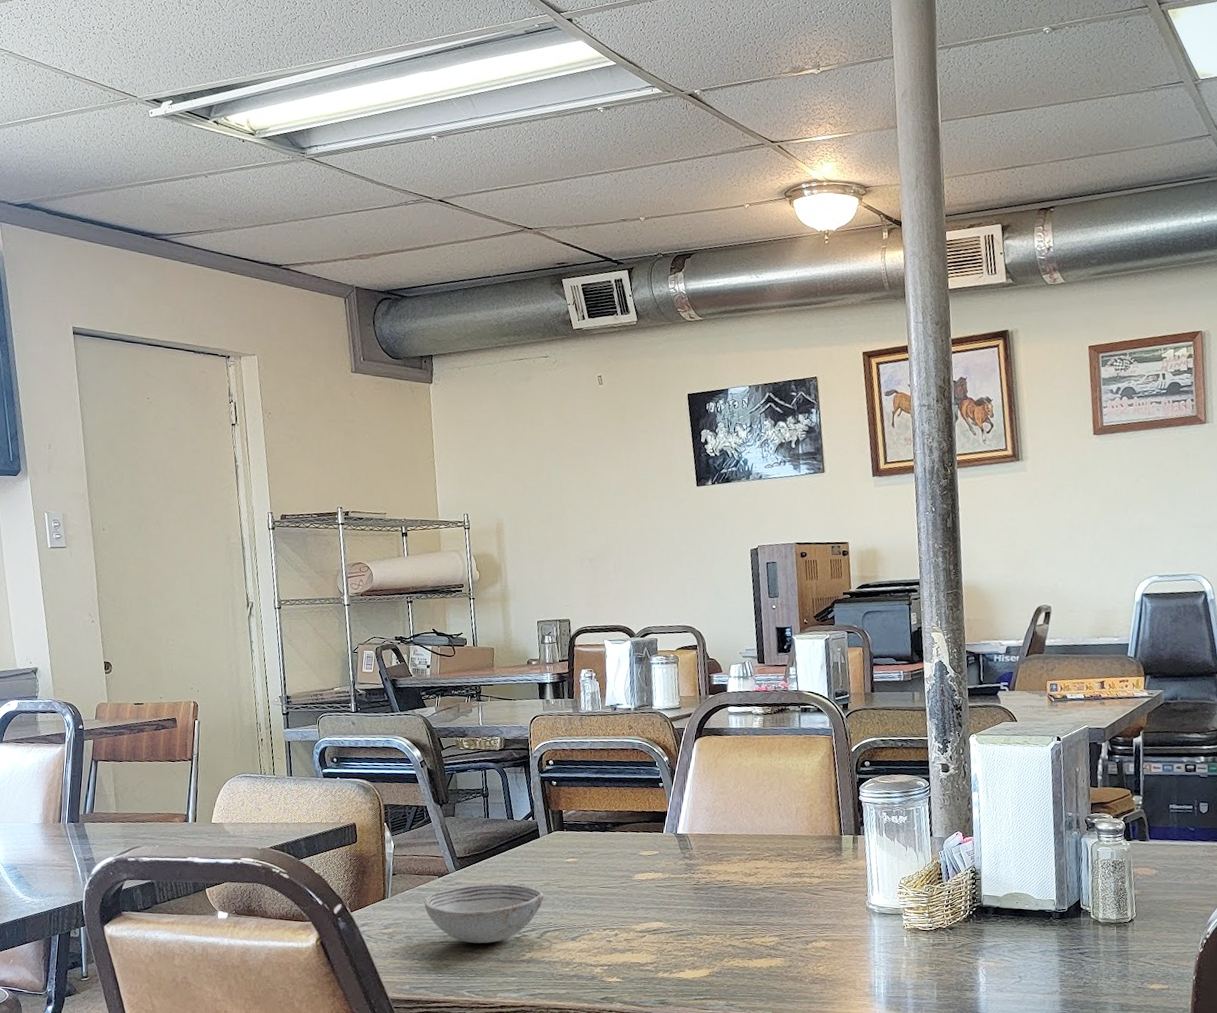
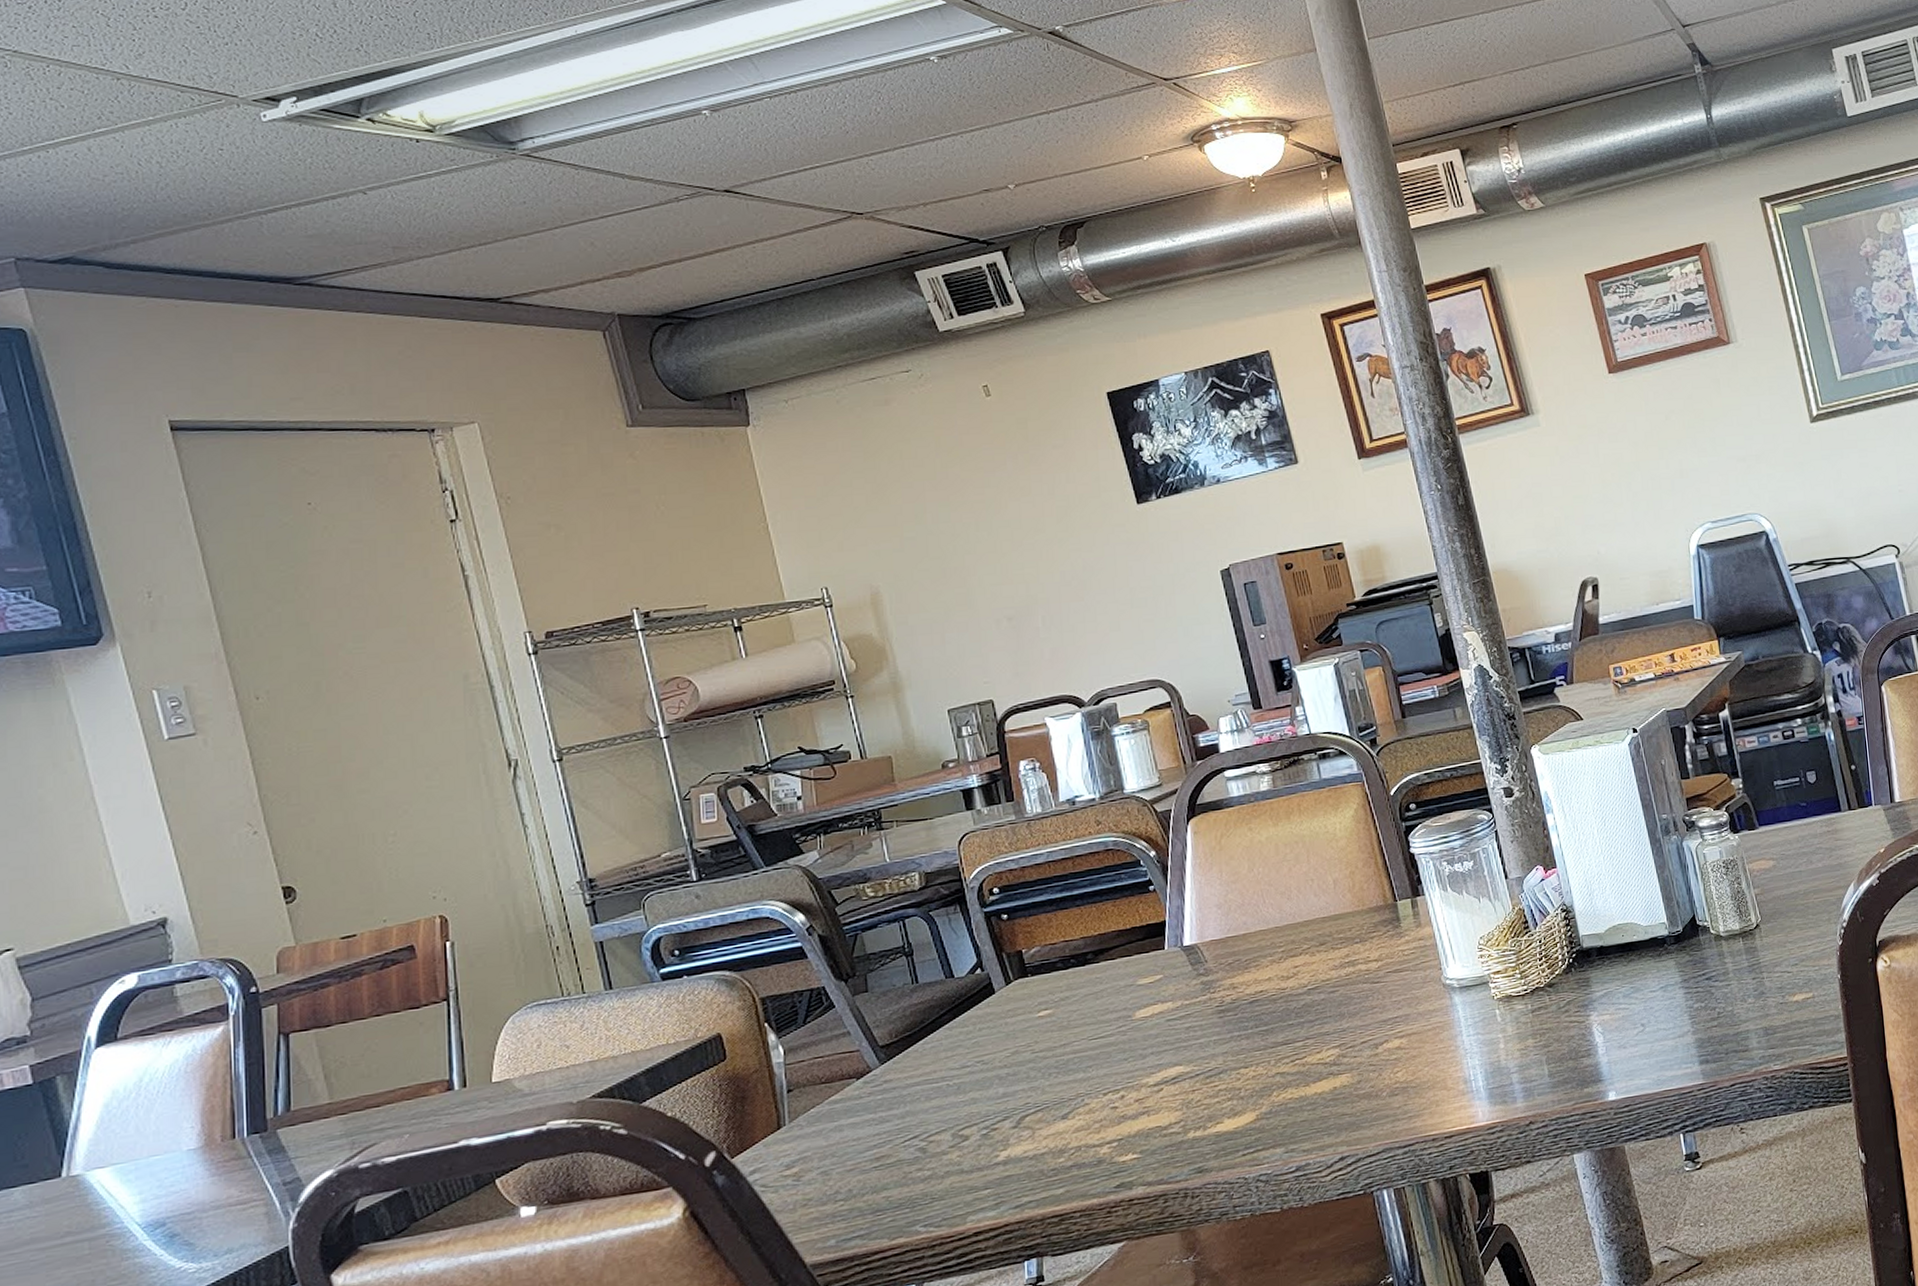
bowl: present [424,884,545,944] -> none [841,1062,1014,1160]

